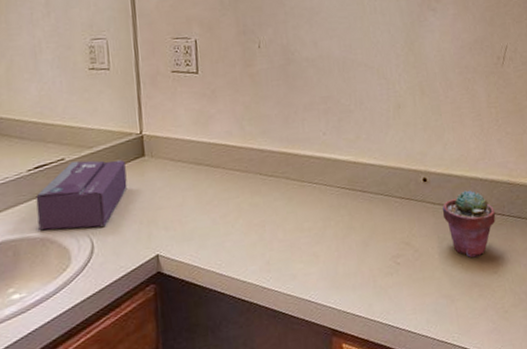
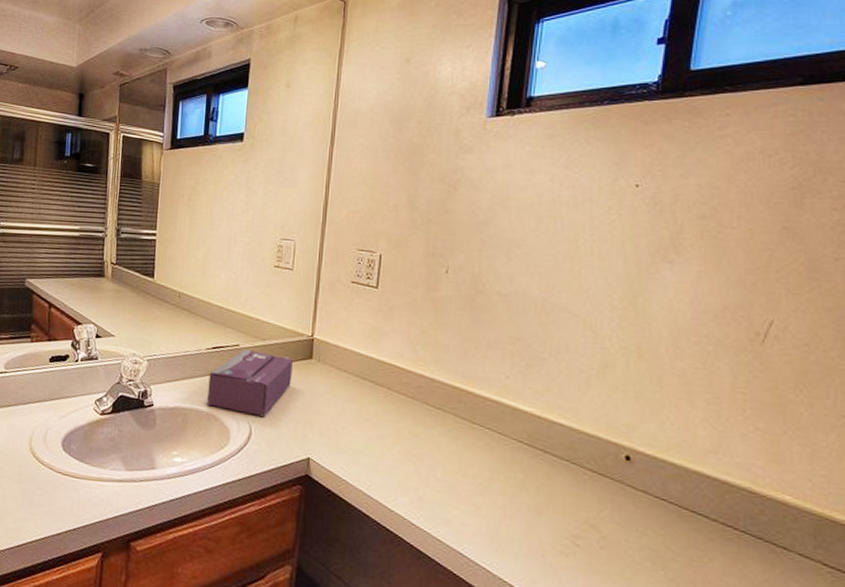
potted succulent: present [442,190,496,258] -> none [646,484,724,571]

